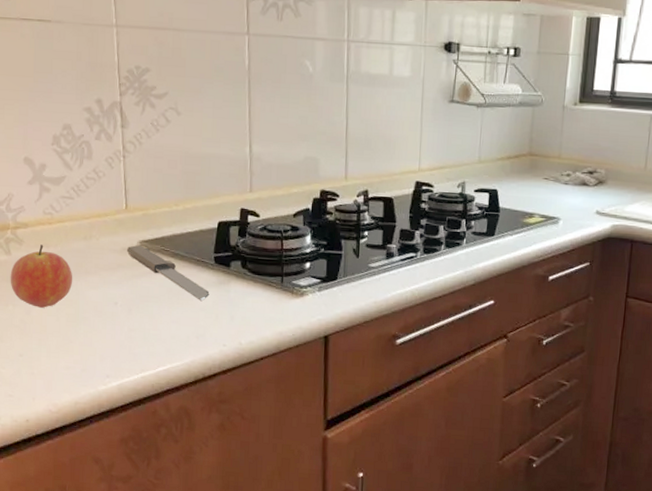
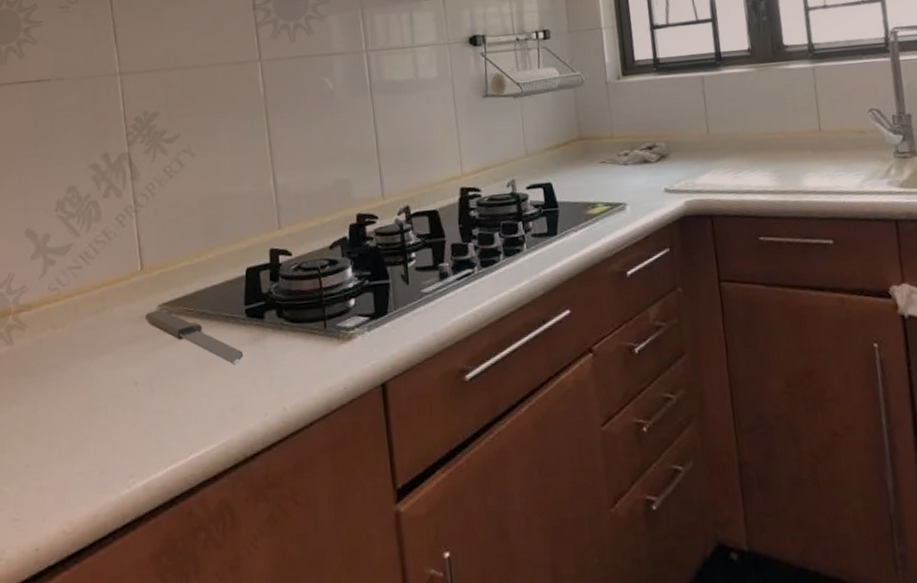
fruit: present [10,245,73,308] -> none [12,327,85,403]

